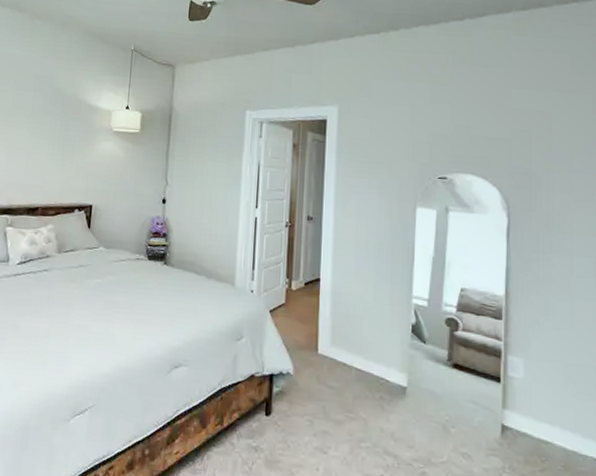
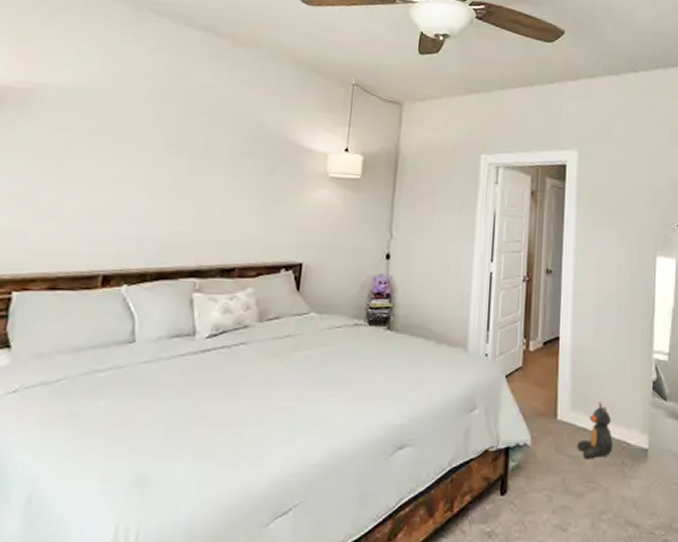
stuffed animal: none [337,340,372,392] -> present [577,402,613,459]

